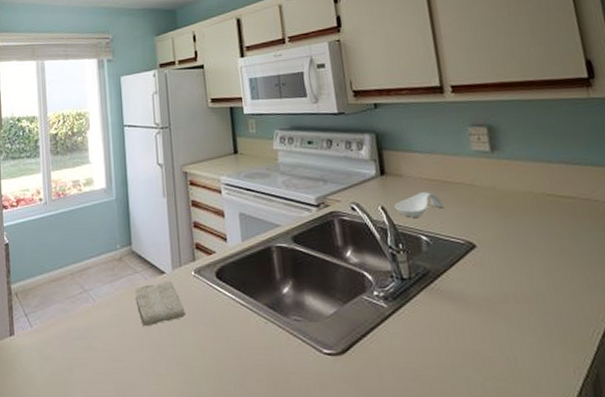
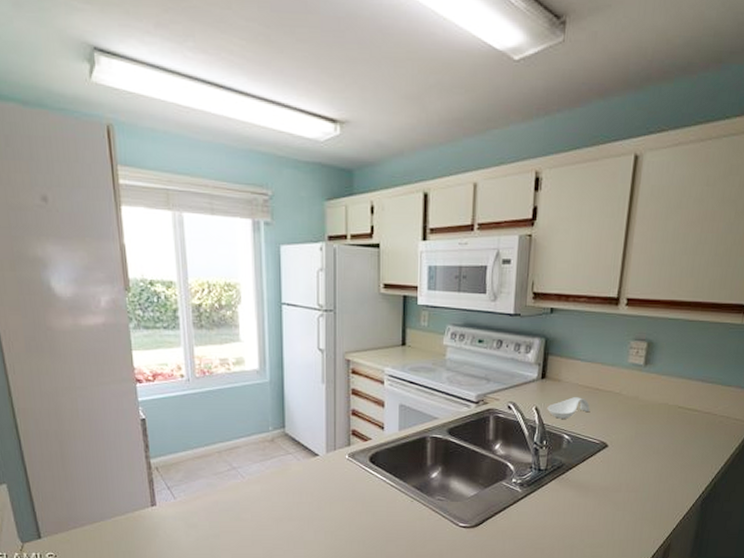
washcloth: present [135,280,185,327] -> none [286,462,336,502]

